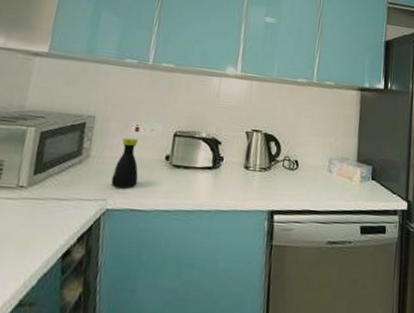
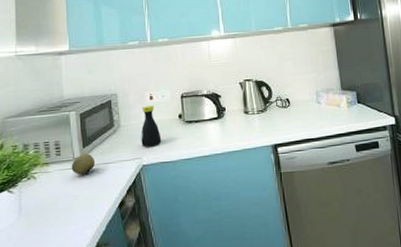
fruit: none [10,182,46,209] -> present [71,153,96,175]

